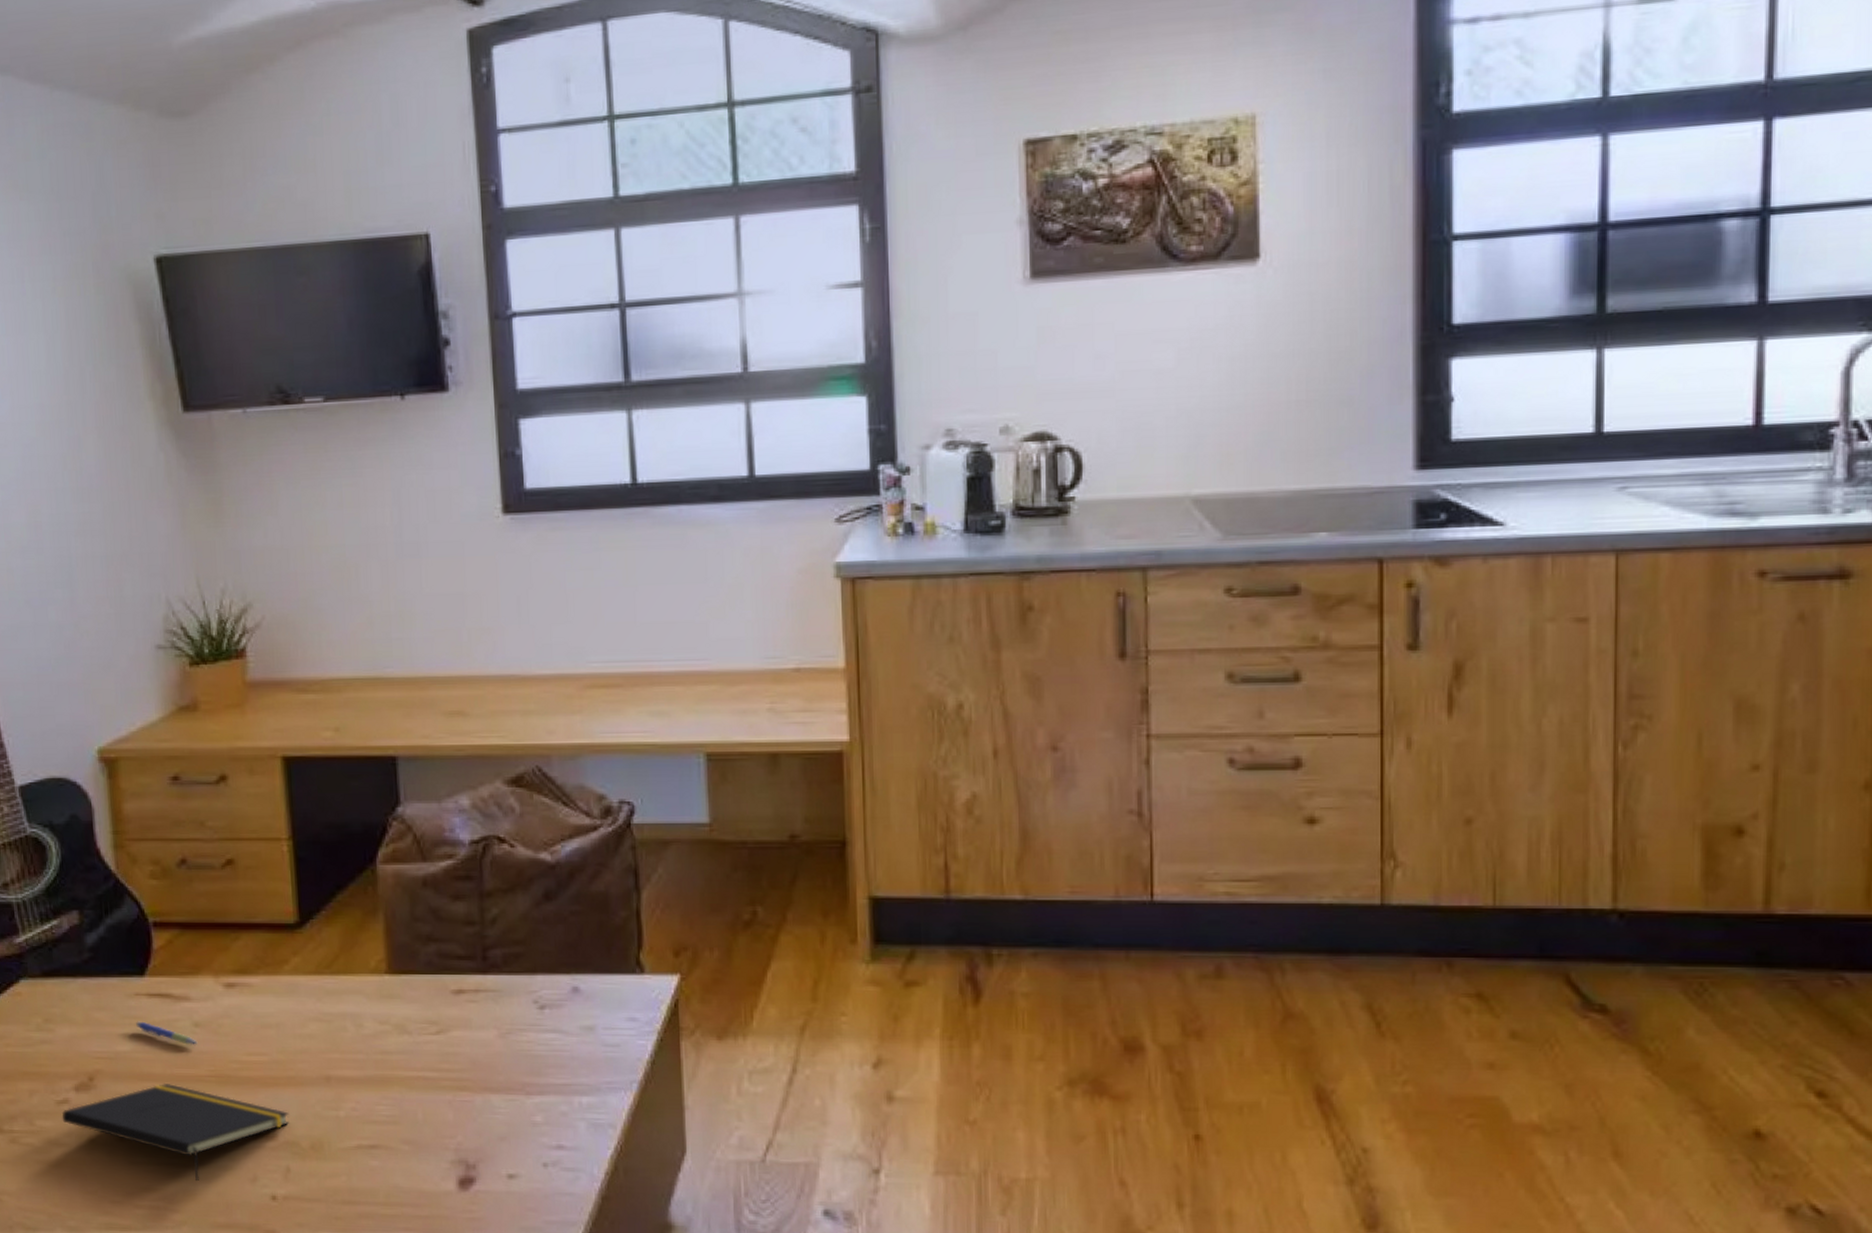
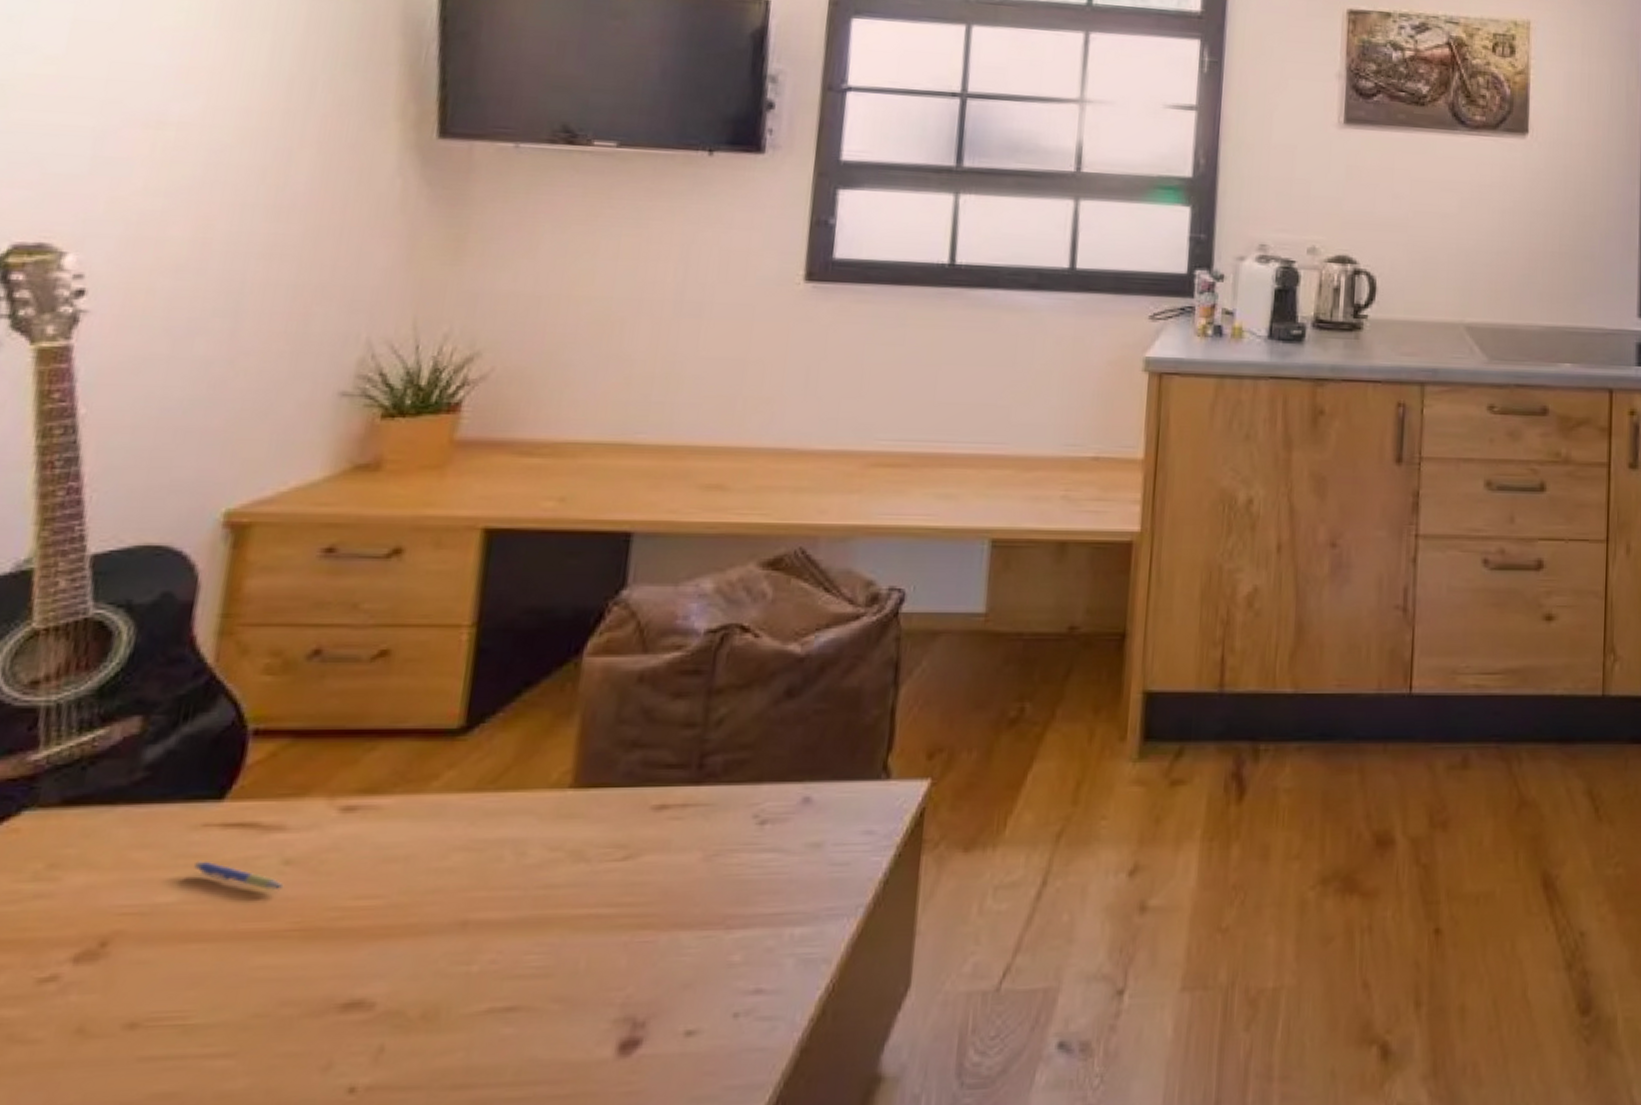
notepad: present [62,1084,289,1181] -> none [40,944,399,1076]

